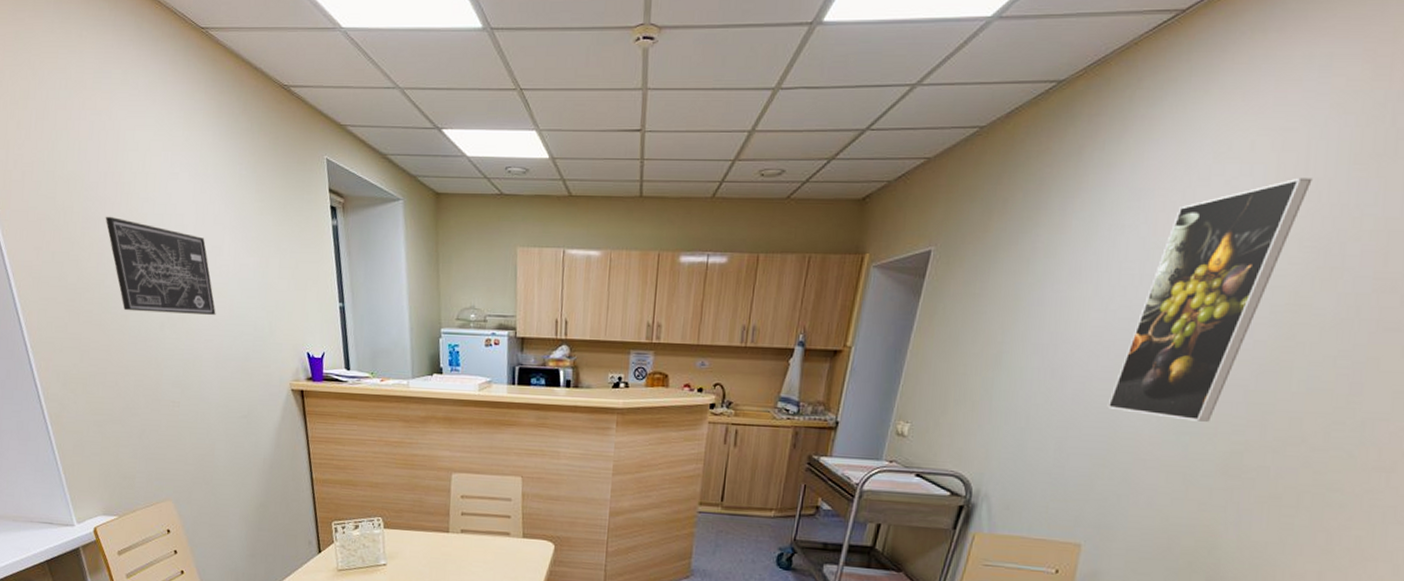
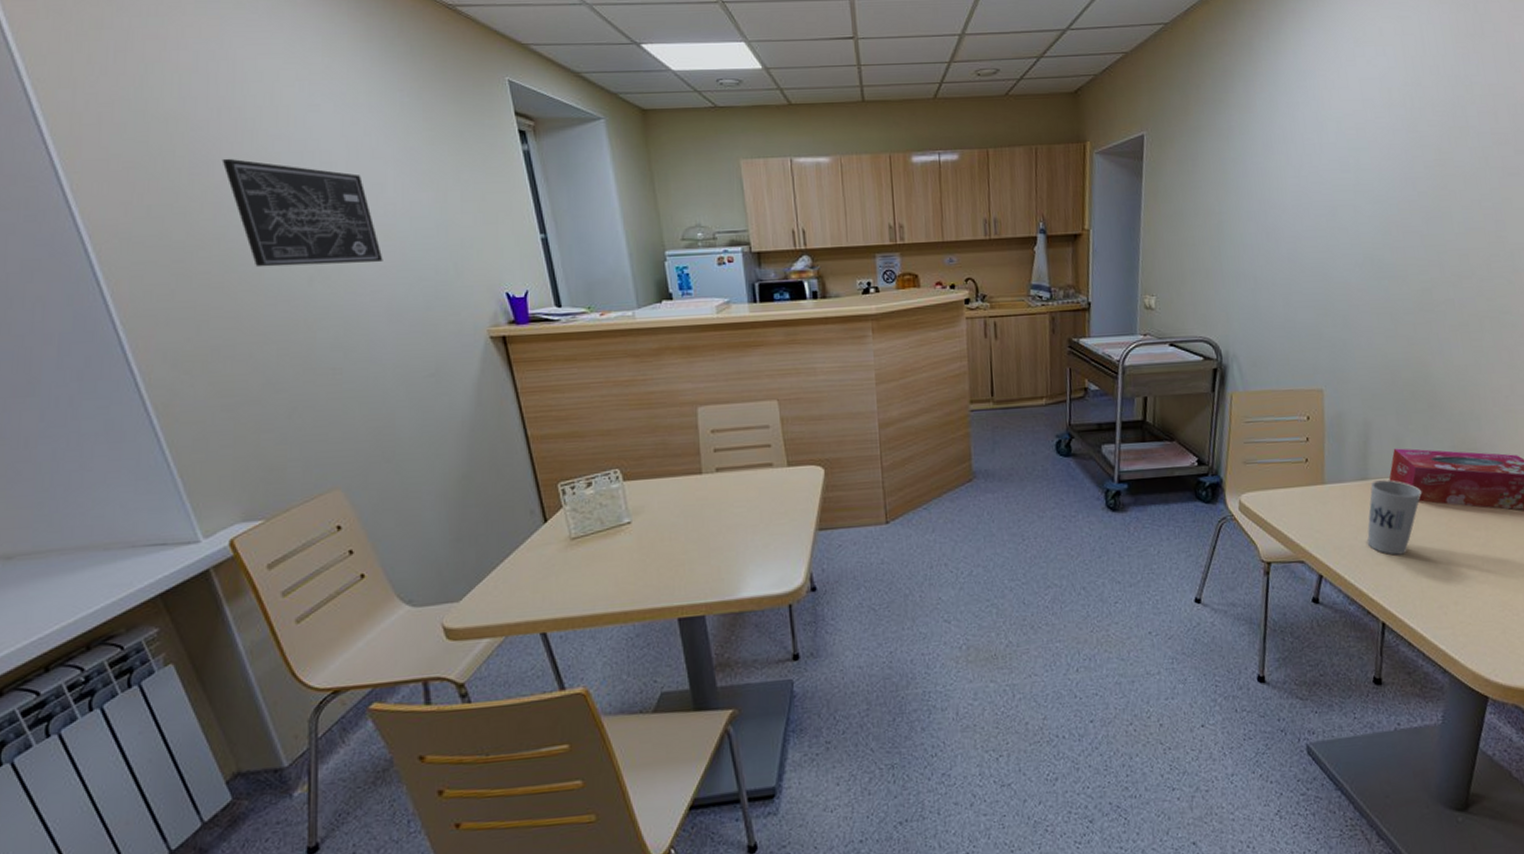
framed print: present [1107,177,1313,422] -> none [1317,55,1430,267]

